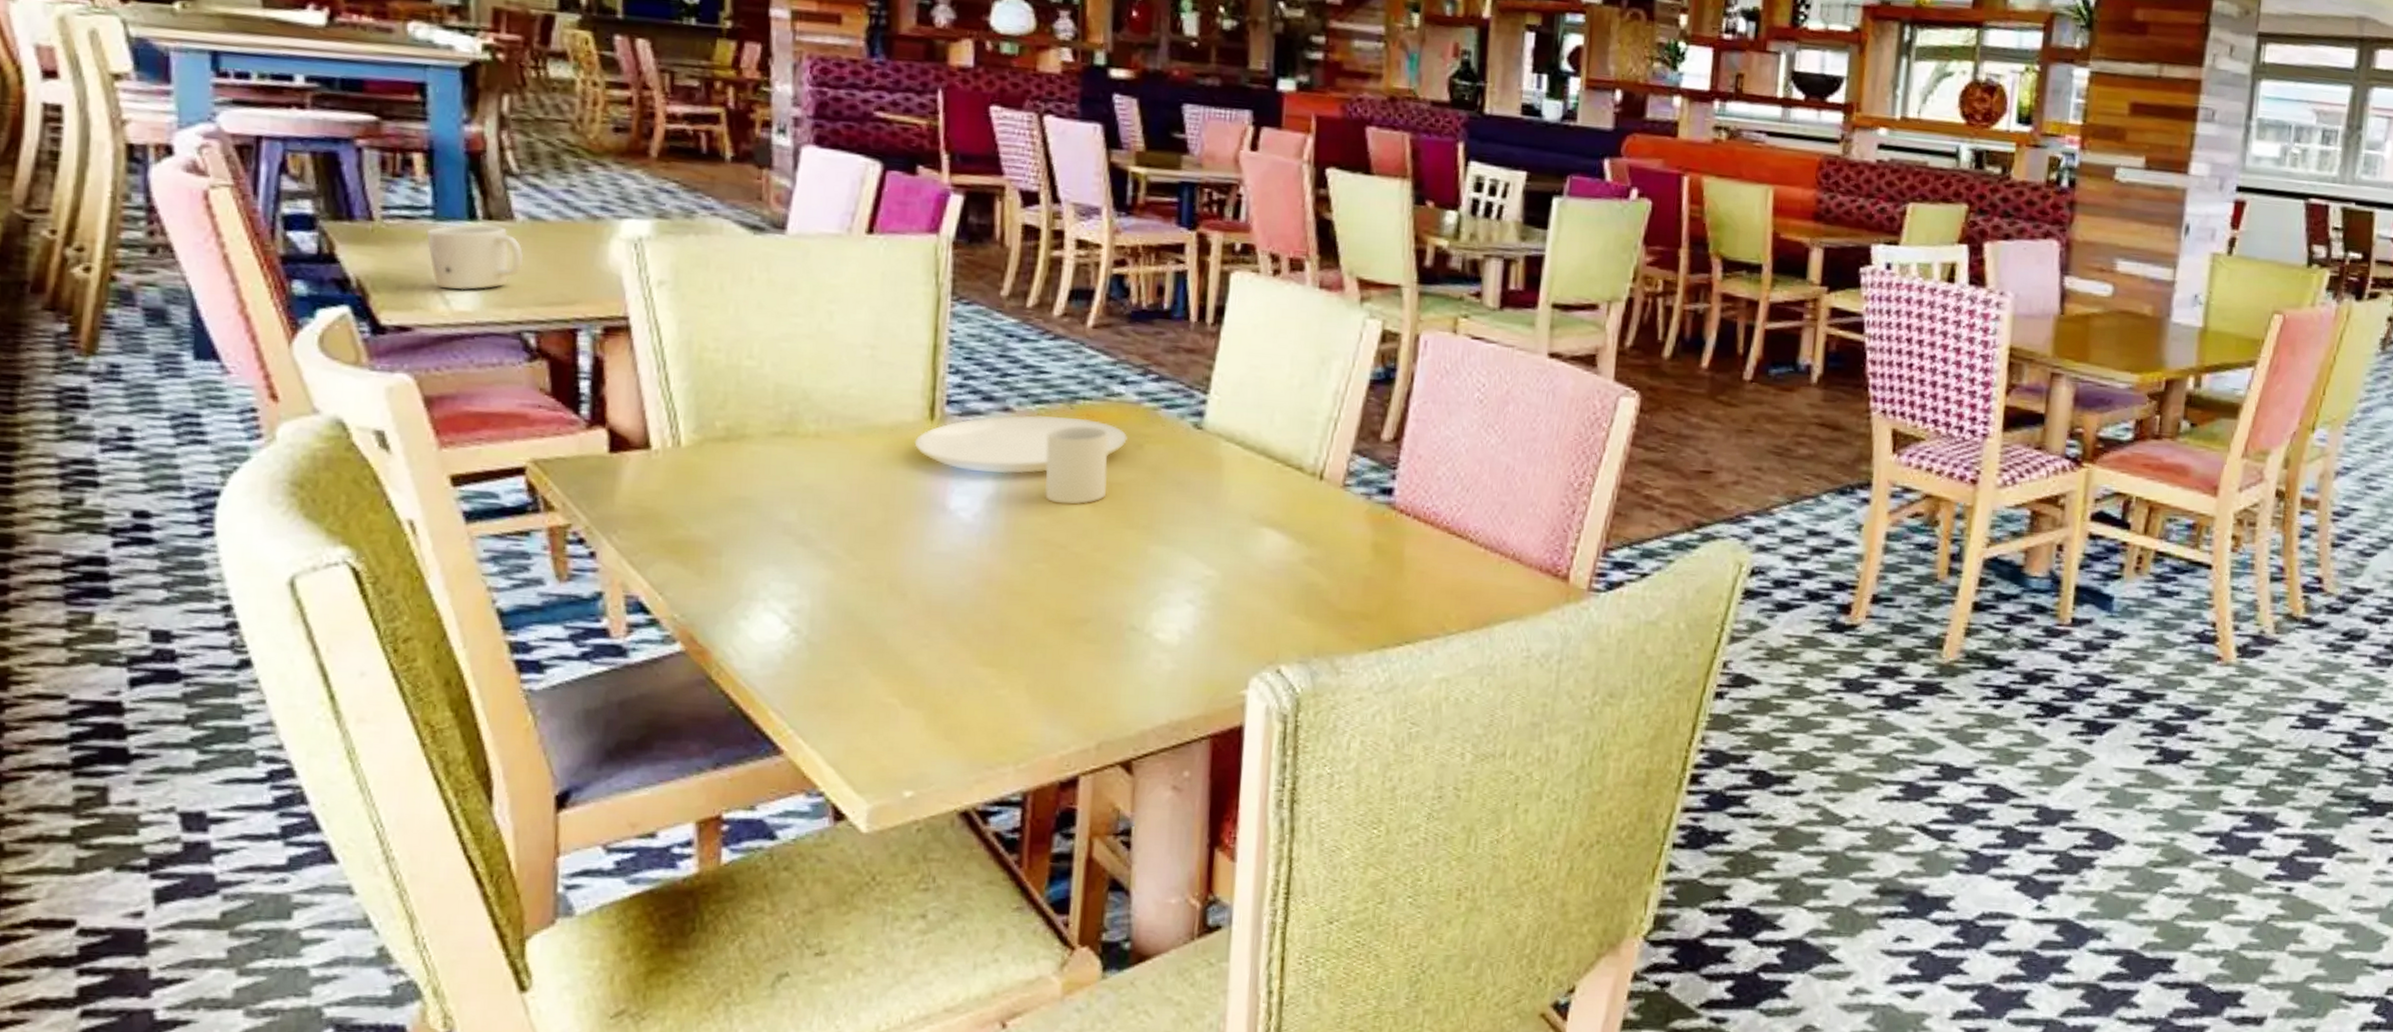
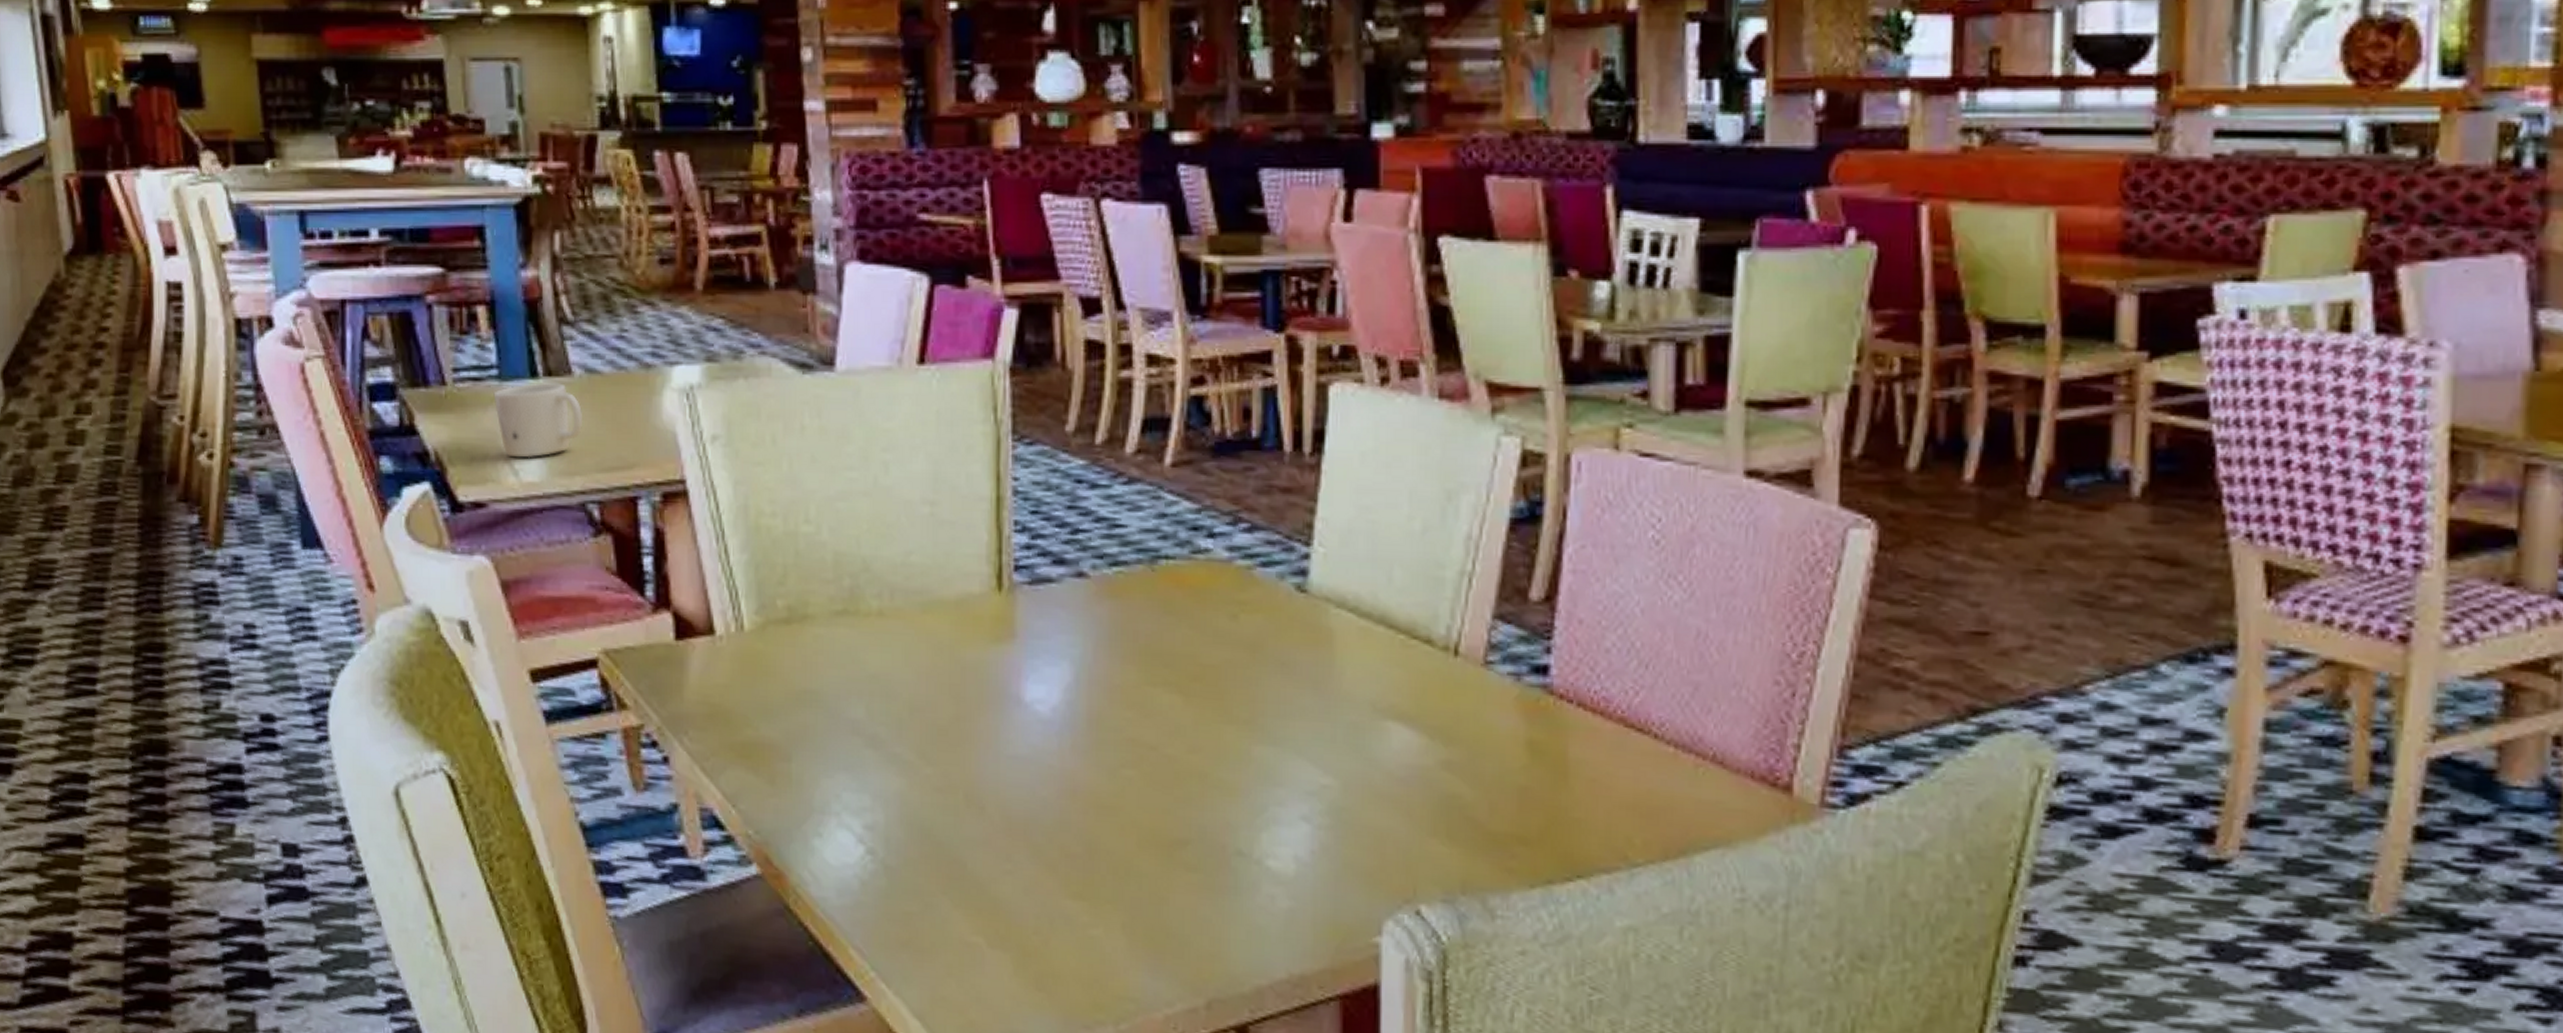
plate: present [914,415,1127,474] -> none [983,581,1219,656]
cup: present [1044,425,1109,505] -> none [1127,592,1200,694]

